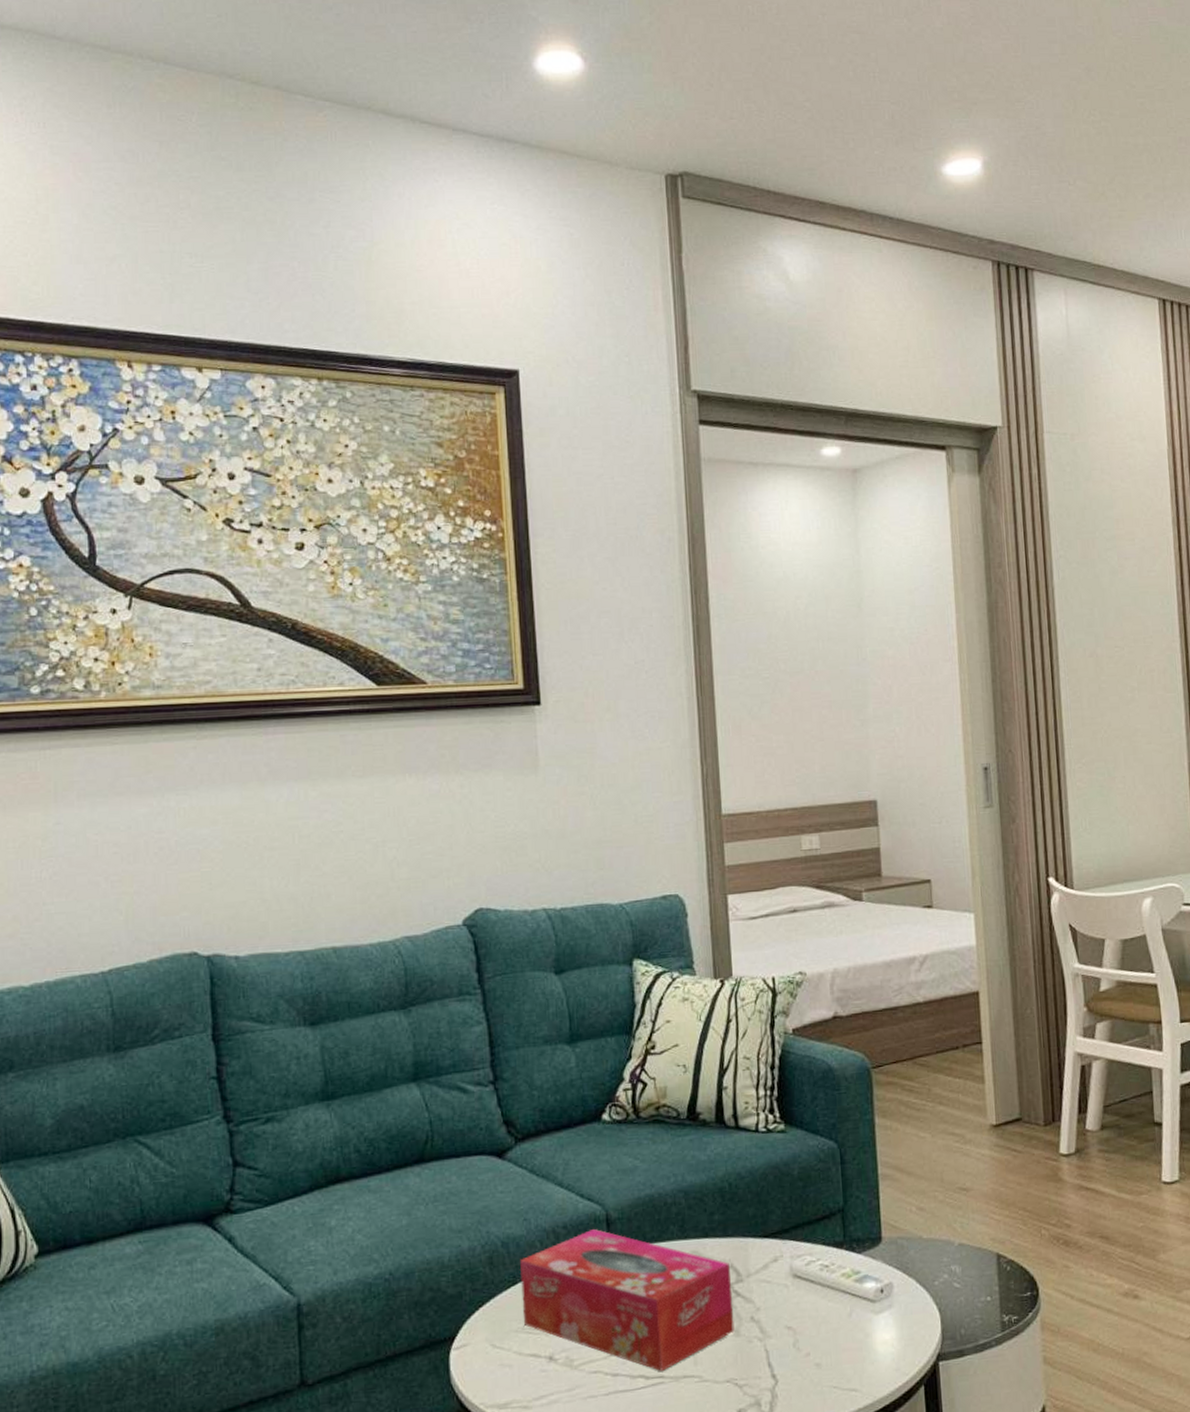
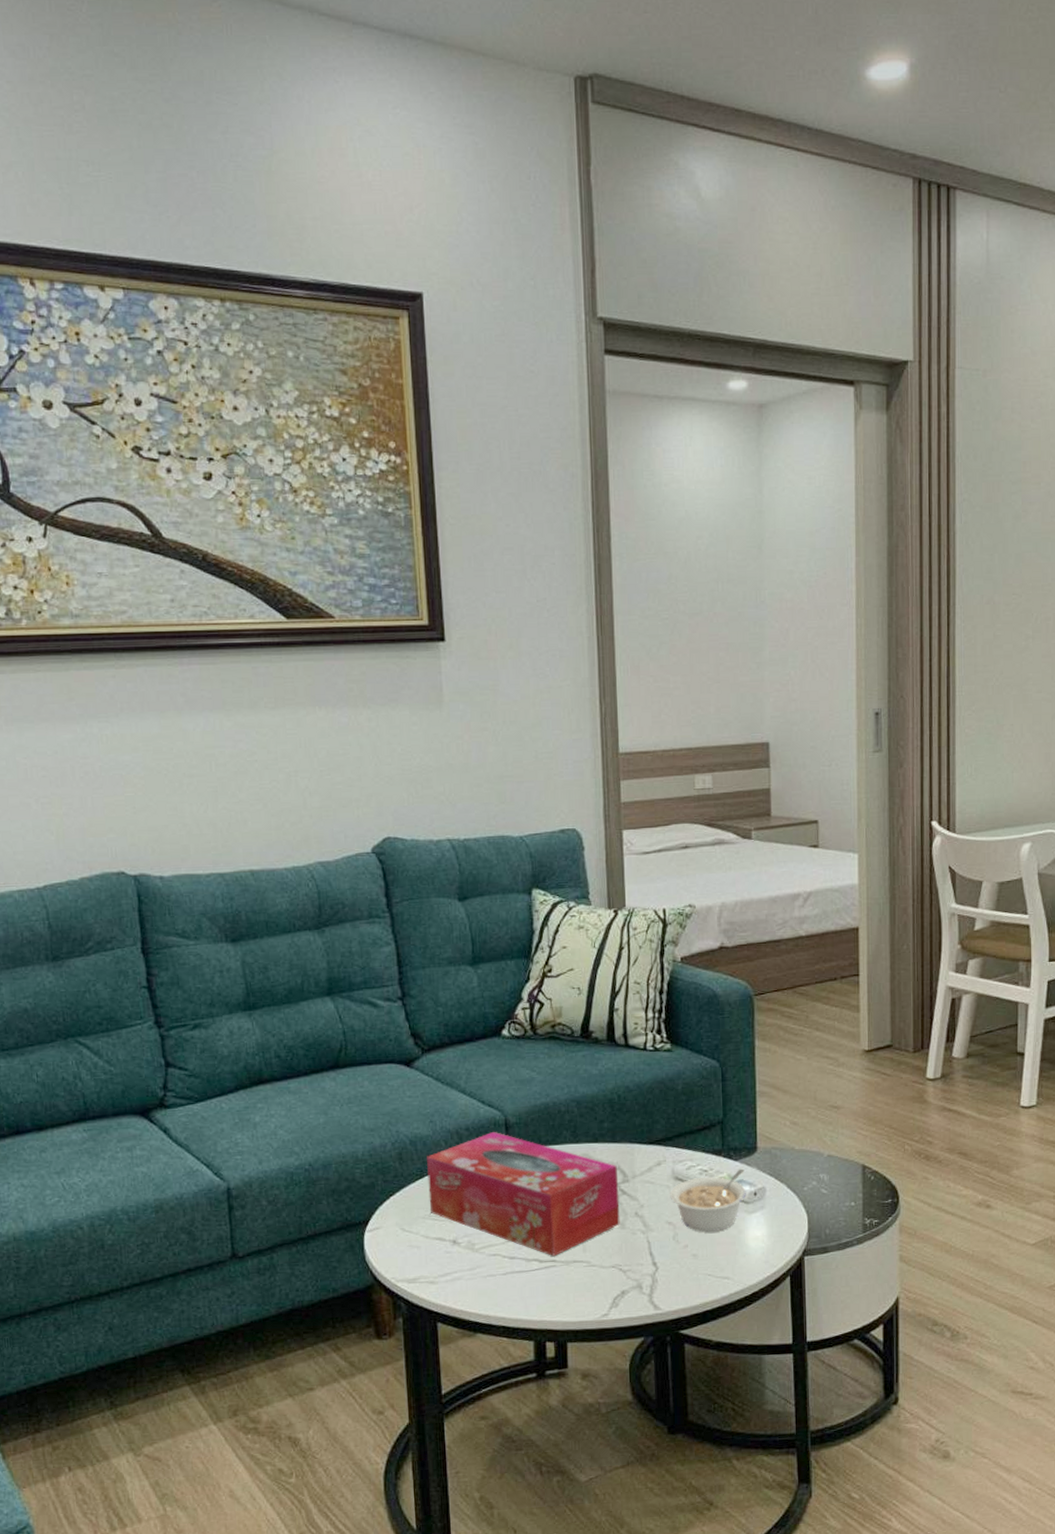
legume: none [788,1262,872,1338] -> present [670,1168,746,1233]

